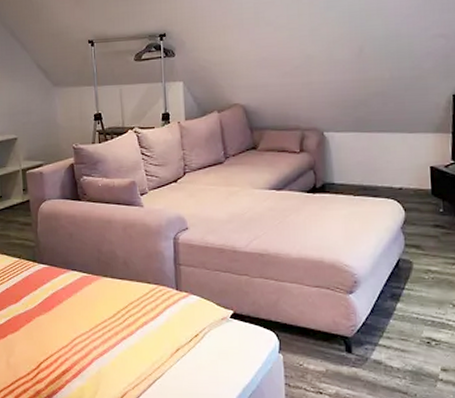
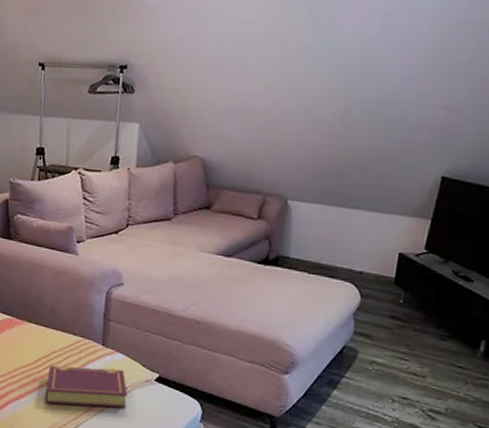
book: none [127,311,207,355] -> present [44,365,128,408]

